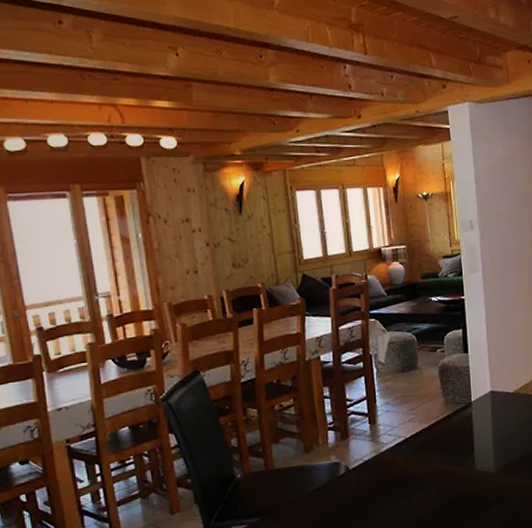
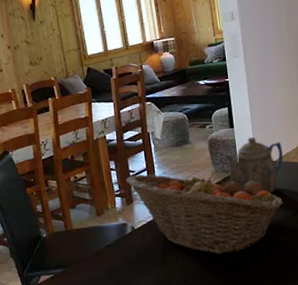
fruit basket: none [342,403,520,501] -> present [127,171,284,255]
teapot: none [456,364,522,430] -> present [224,136,284,193]

